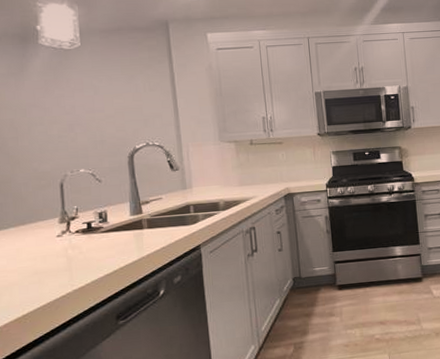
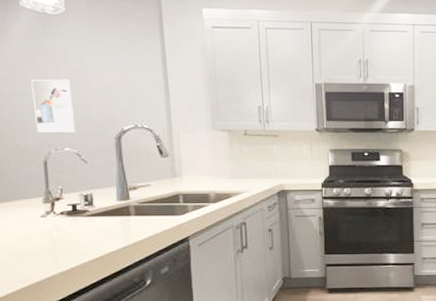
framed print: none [49,106,91,157] -> present [31,79,76,133]

